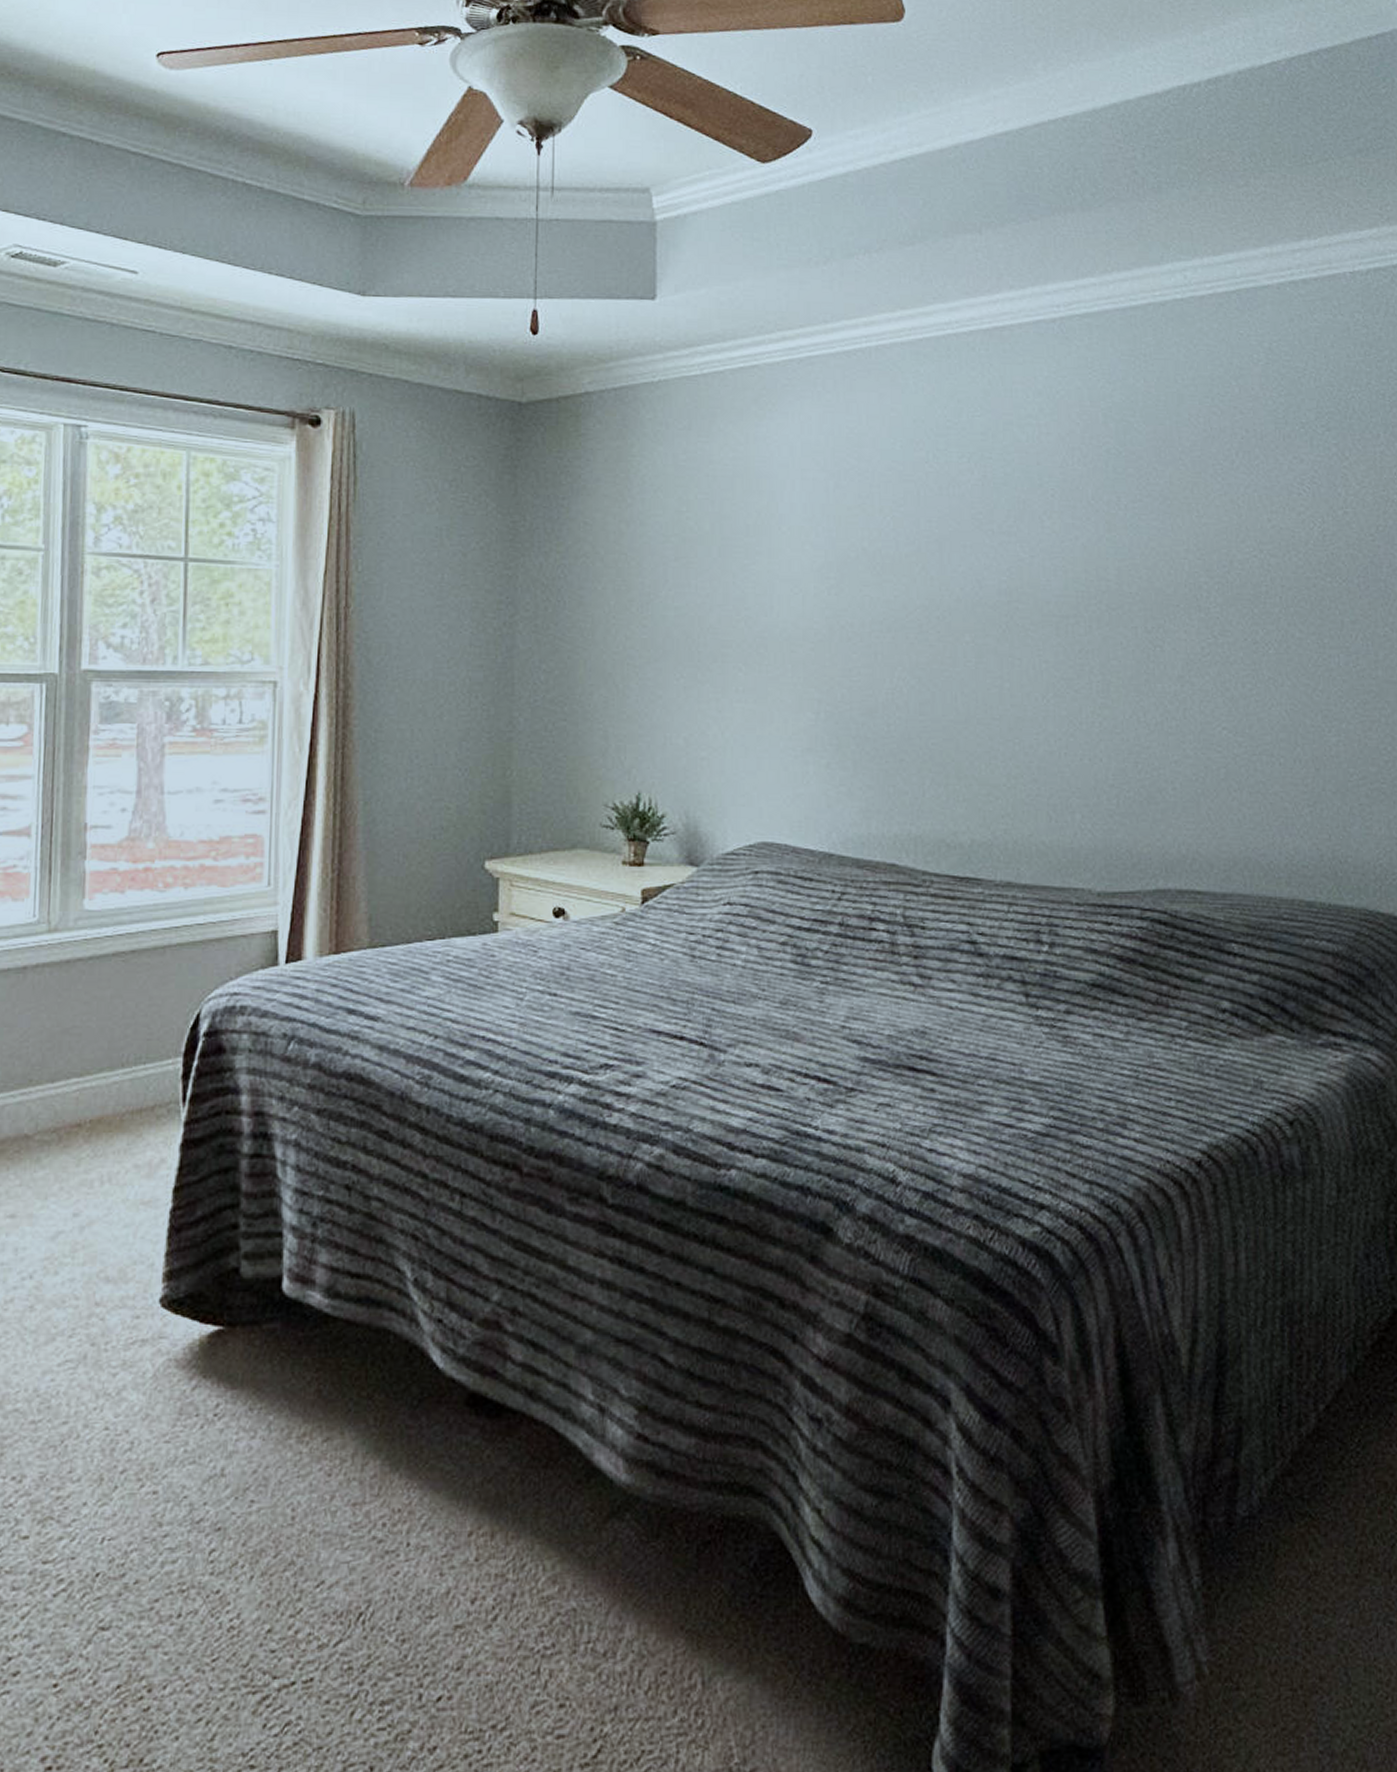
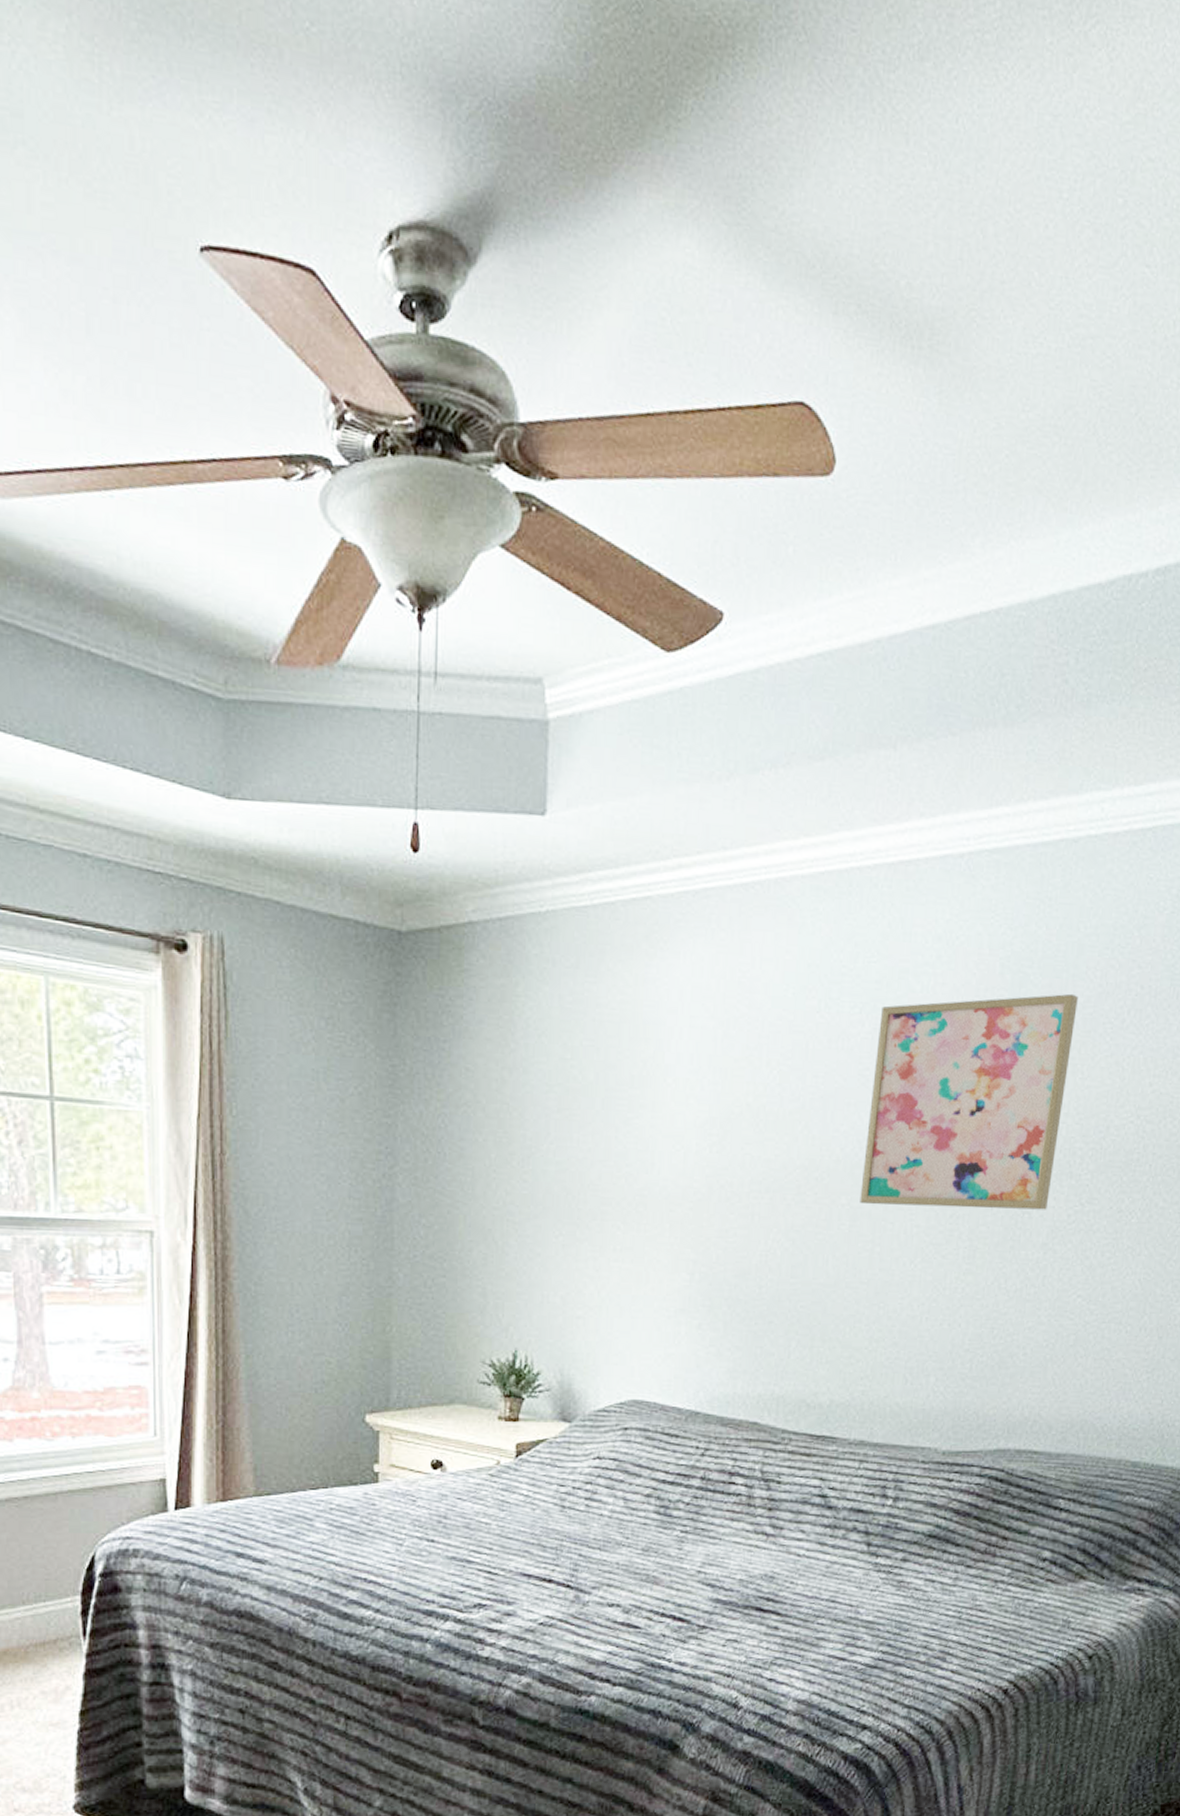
wall art: none [984,438,1185,643] -> present [860,993,1078,1210]

